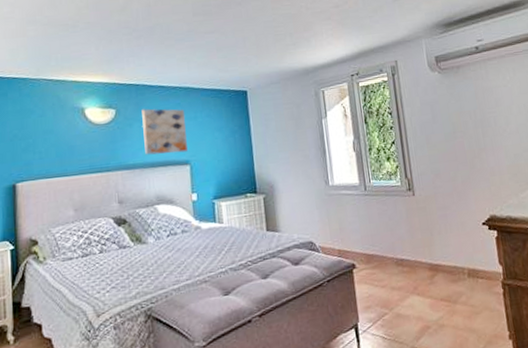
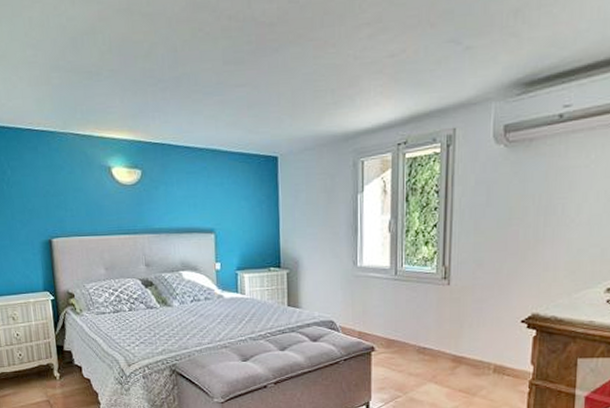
wall art: present [142,108,188,155] -> none [167,171,213,220]

